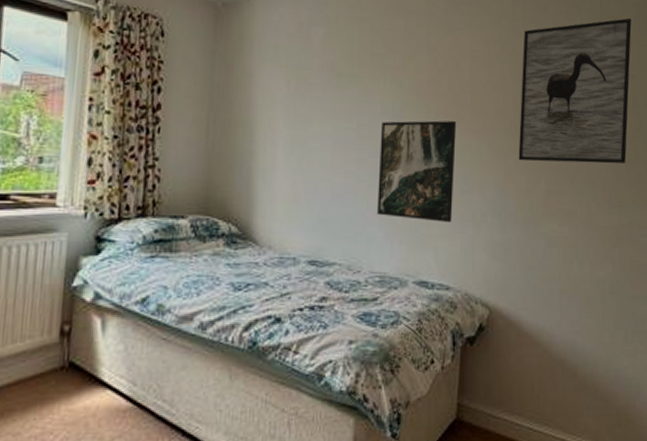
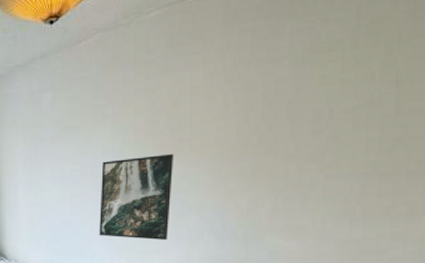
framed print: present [518,18,632,164] -> none [240,16,402,184]

